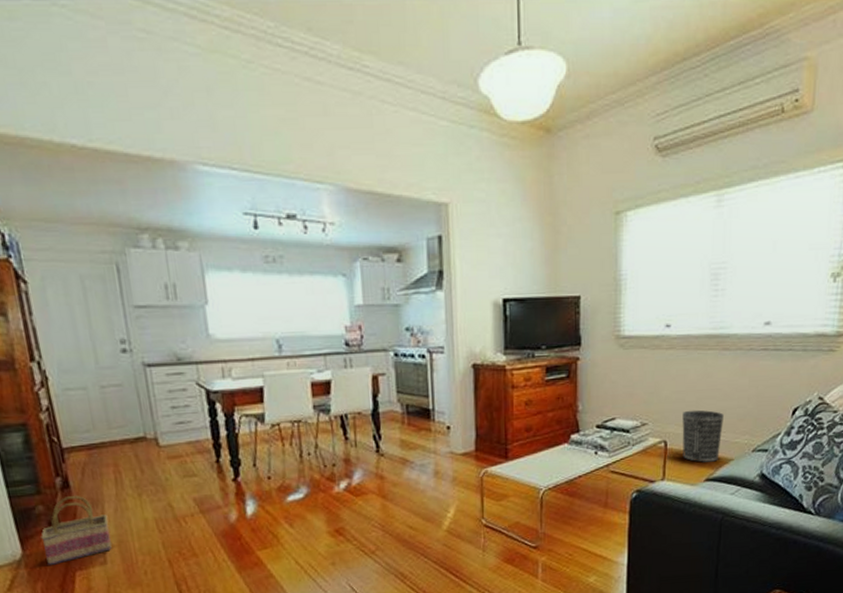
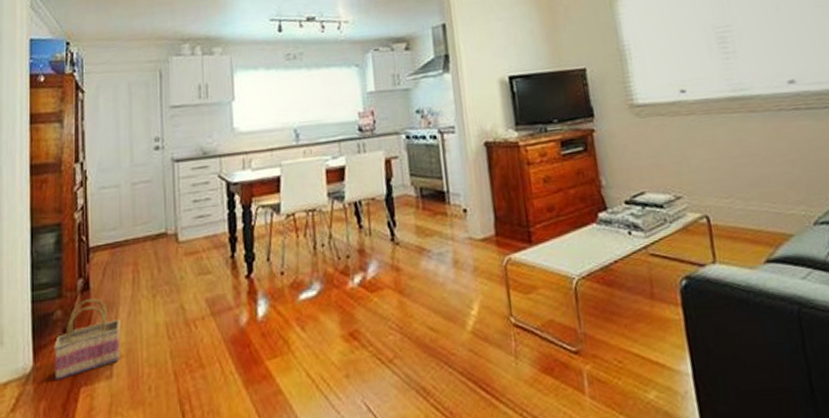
wastebasket: present [682,409,724,463] -> none [719,178,775,240]

